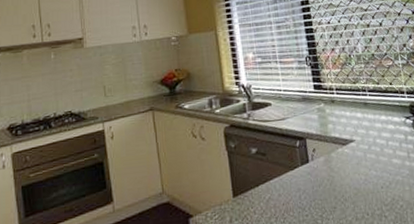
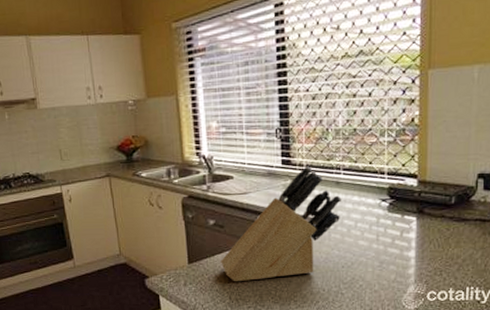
knife block: none [265,89,373,213] -> present [221,166,341,282]

